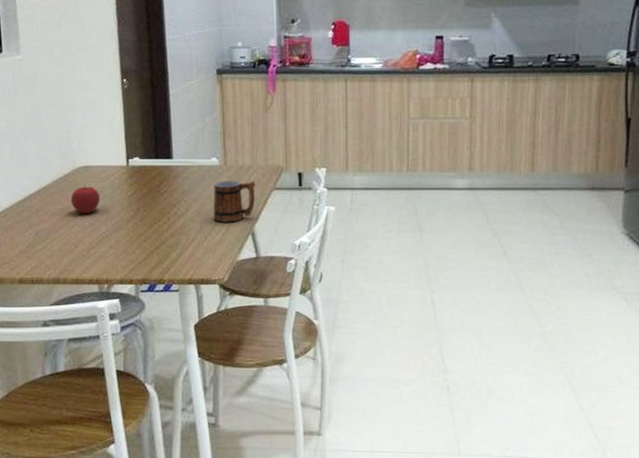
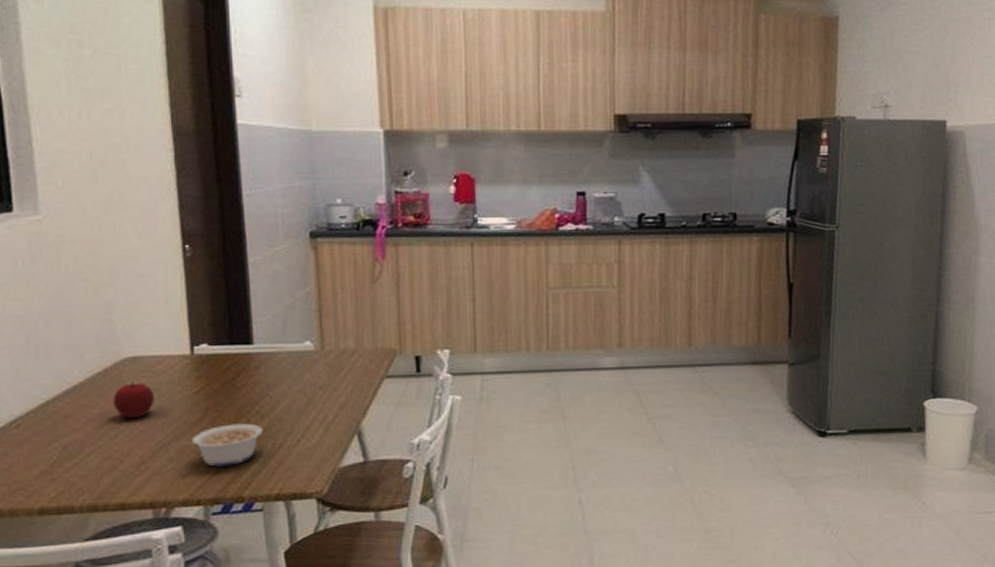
legume: none [119,221,180,255] -> present [181,423,264,467]
mug: present [214,181,256,222] -> none [308,368,362,421]

